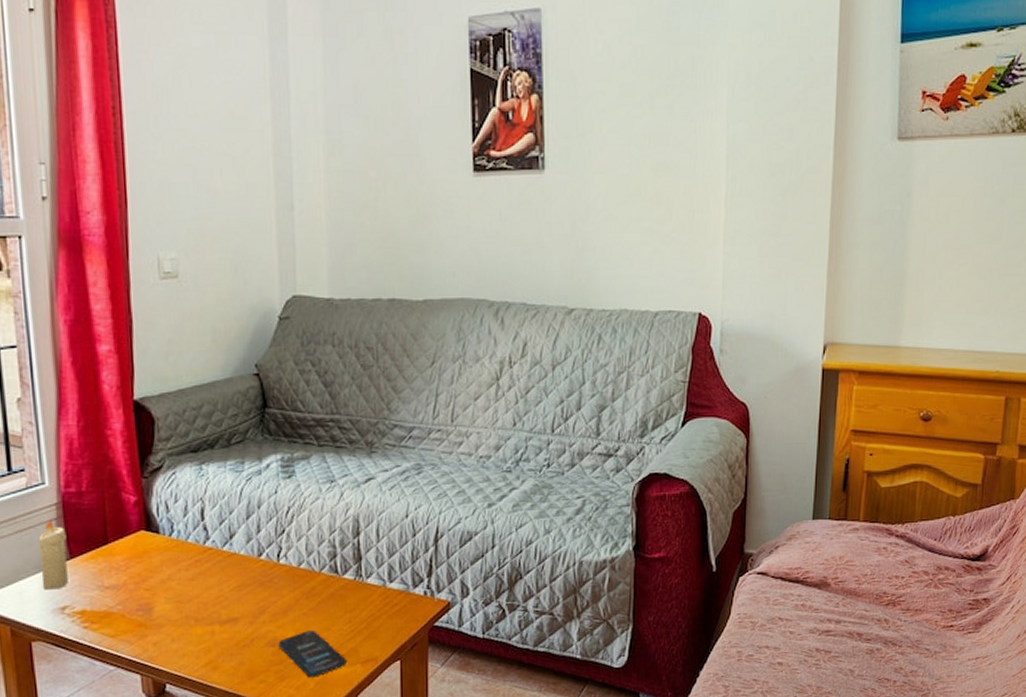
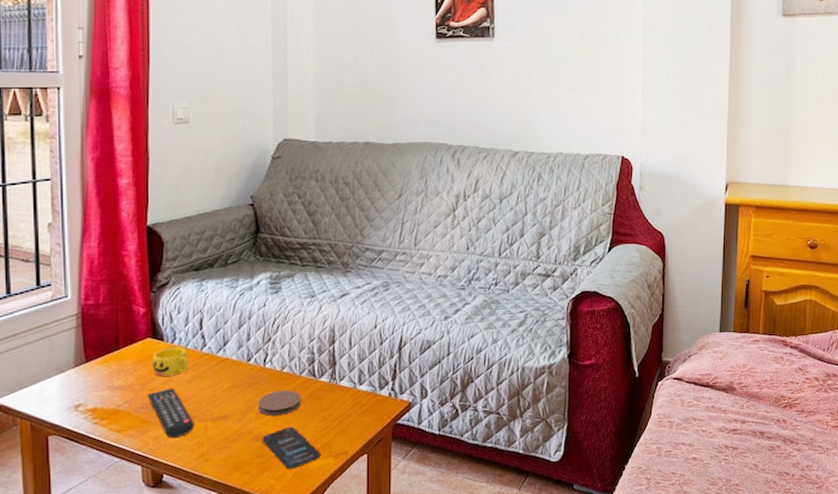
candle: present [38,520,68,590] -> none [59,328,84,390]
remote control: none [143,587,199,644] -> present [147,388,194,439]
cup: none [147,540,189,574] -> present [152,347,188,377]
coaster: none [272,589,323,618] -> present [258,390,302,416]

